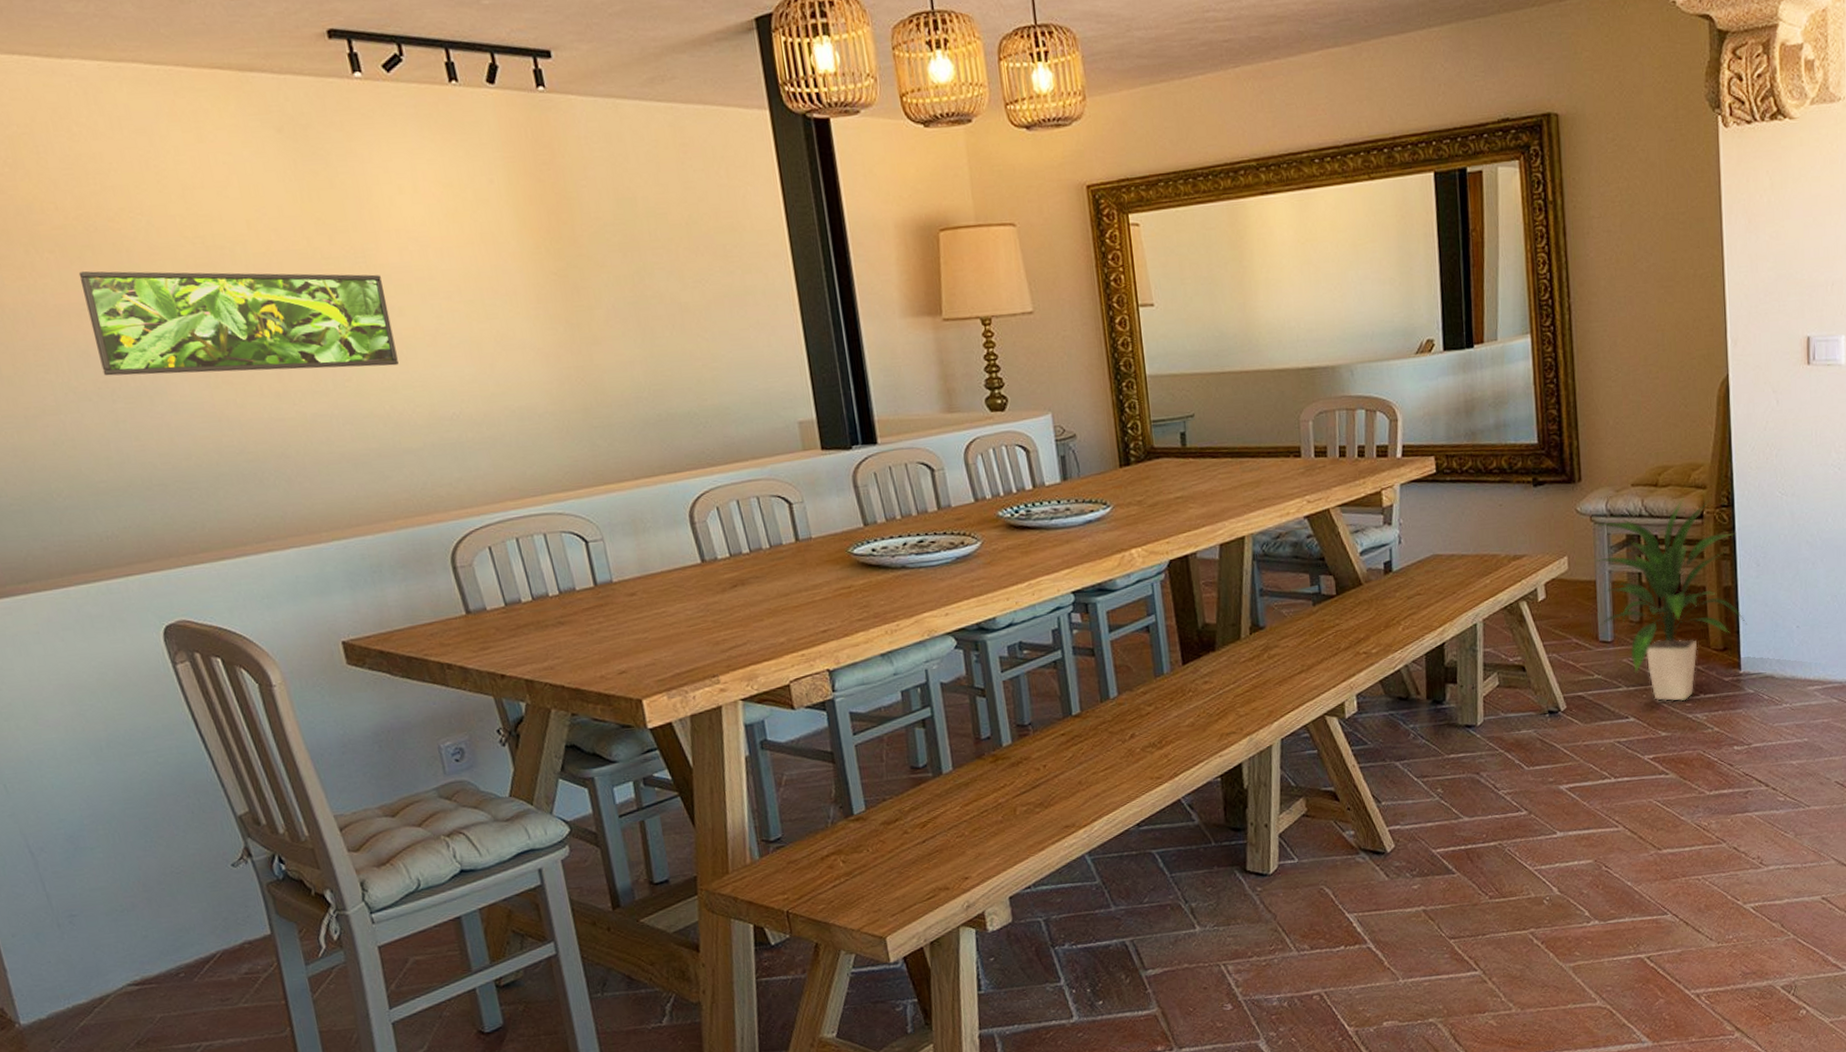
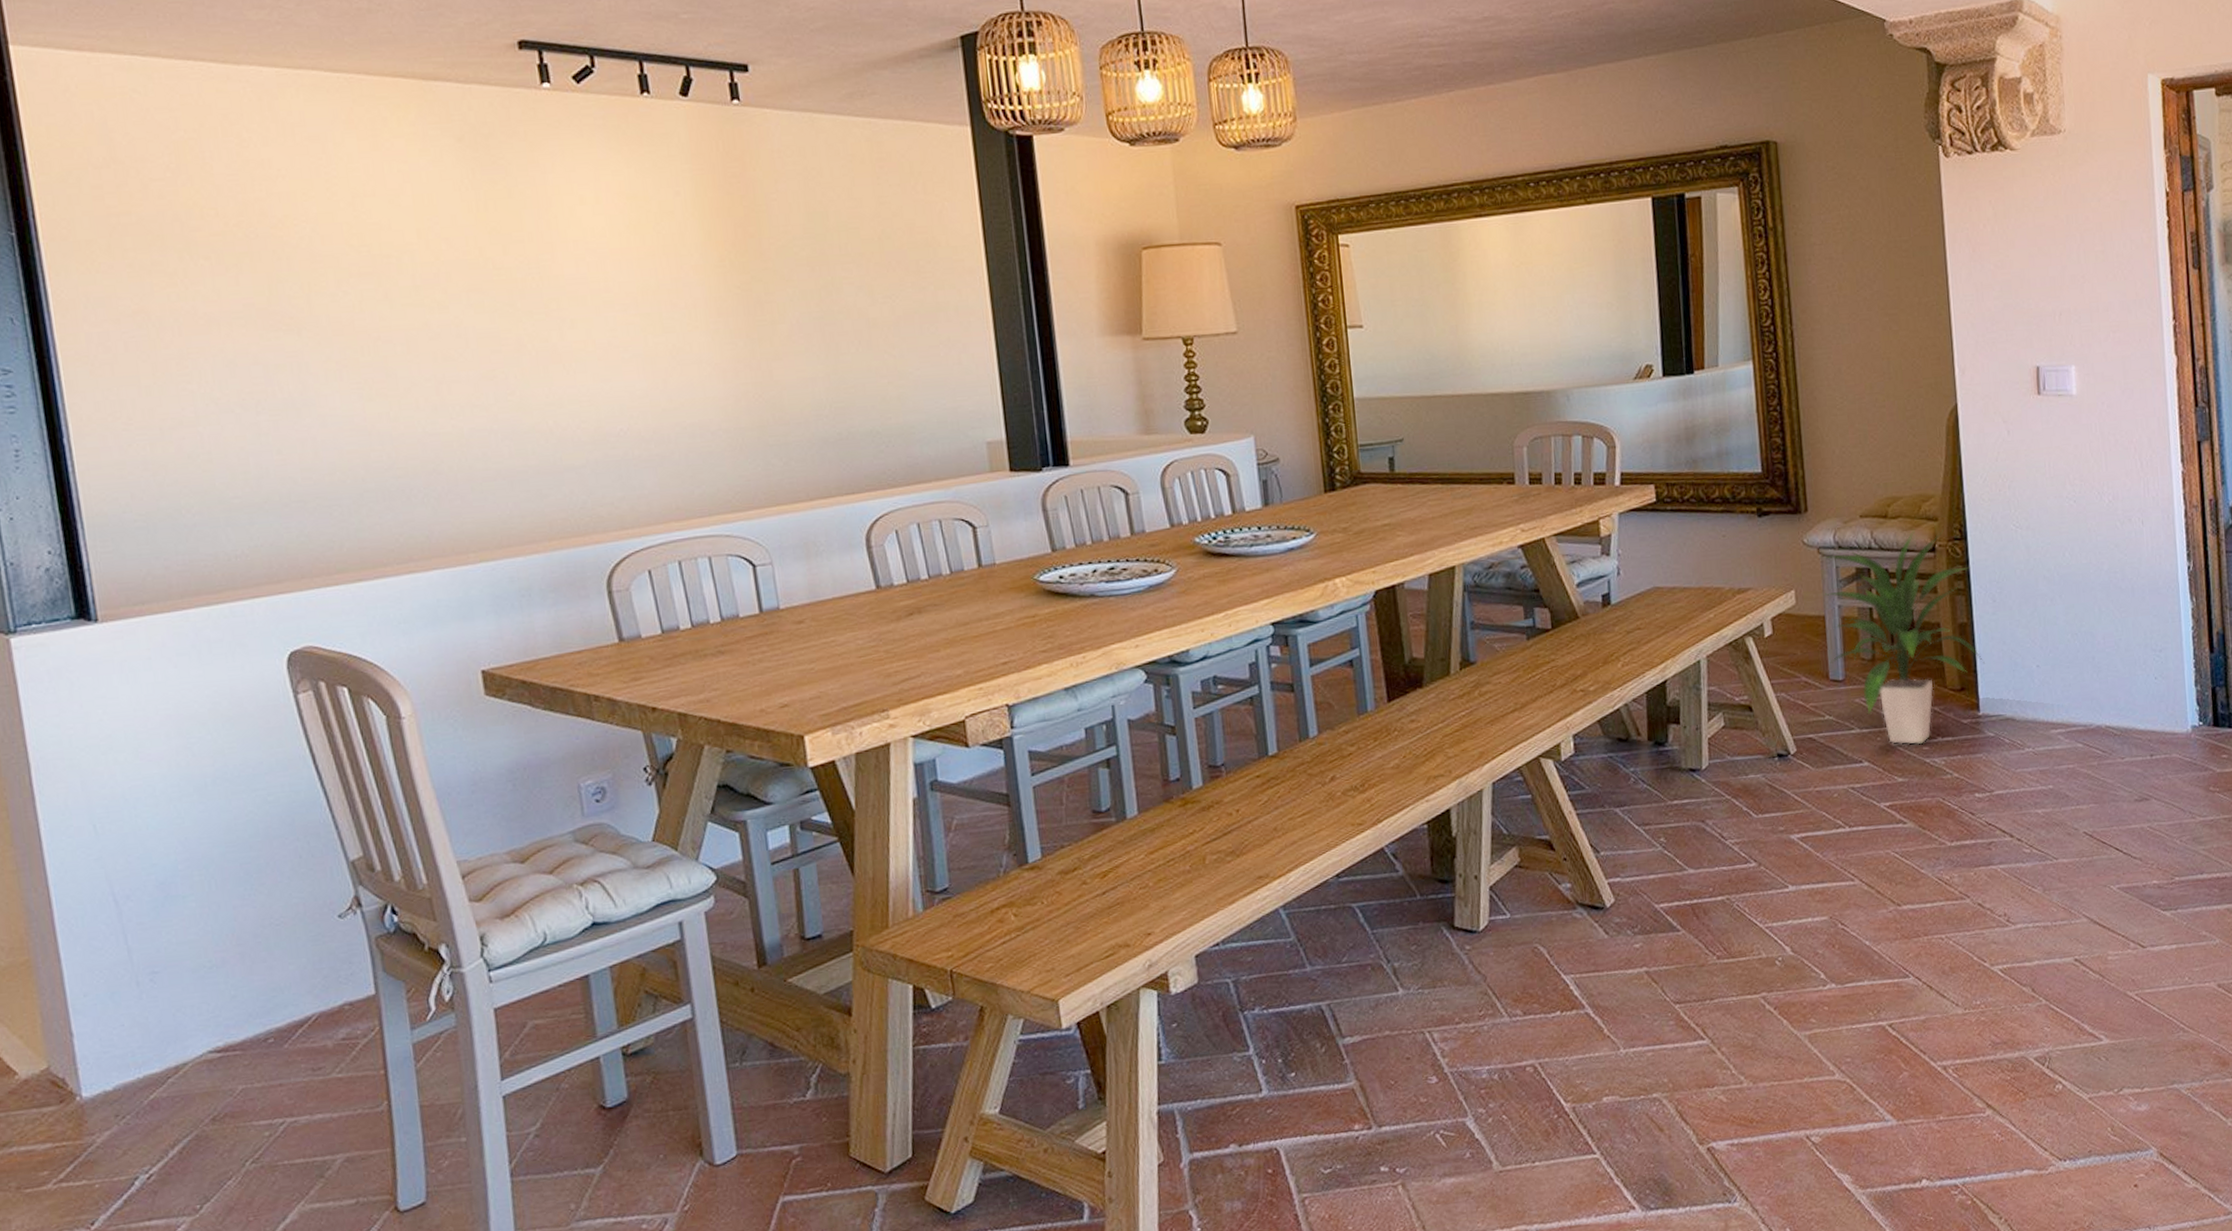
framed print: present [78,271,399,376] -> none [233,278,566,387]

